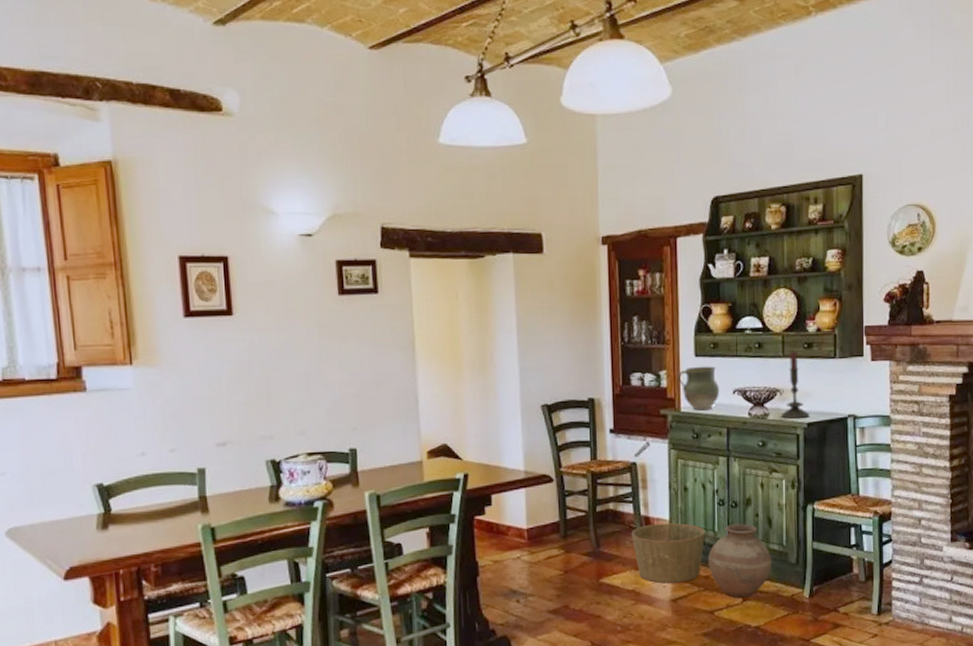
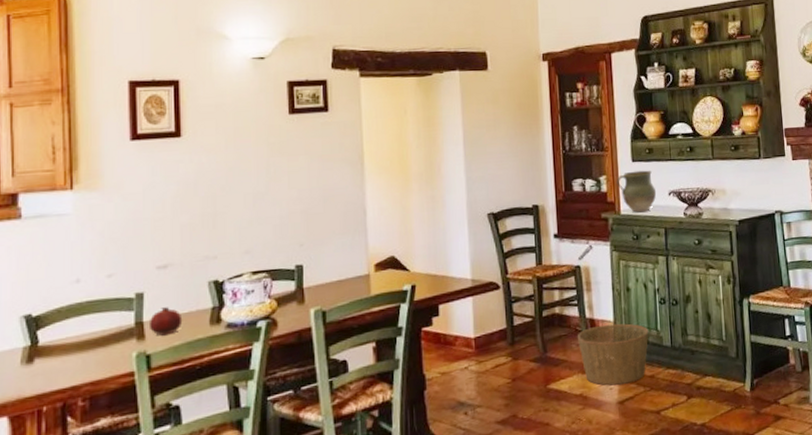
fruit: none [212,483,244,510] -> present [150,307,183,336]
ceramic pot: present [708,523,772,598] -> none [652,320,714,396]
candle: present [782,351,809,420] -> none [715,153,740,218]

